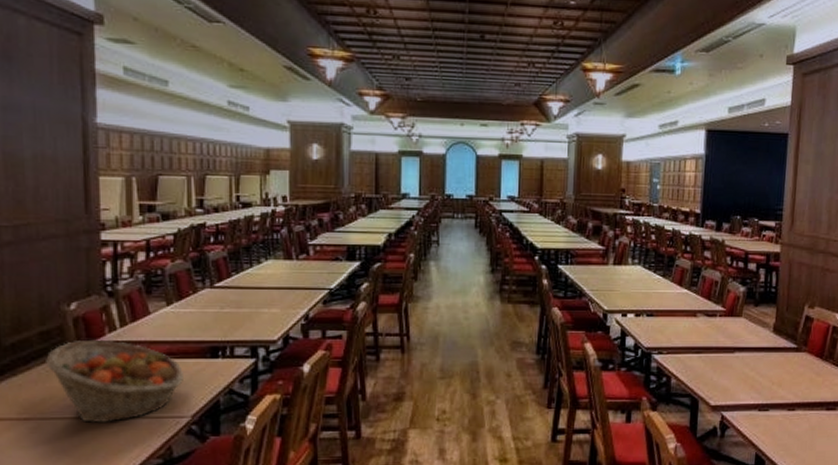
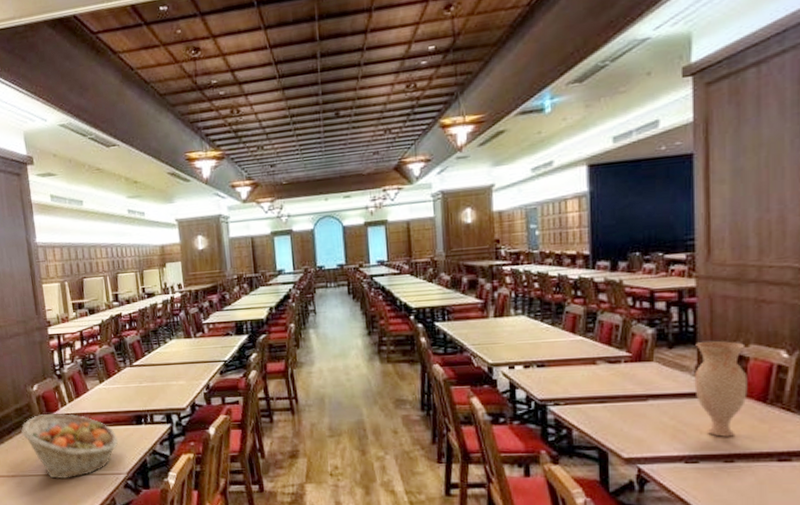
vase: none [771,301,811,388] -> present [694,340,748,437]

